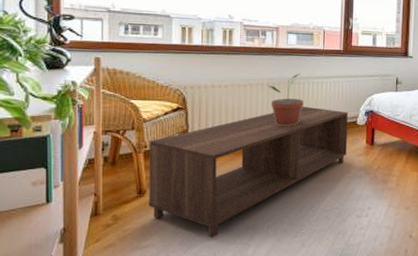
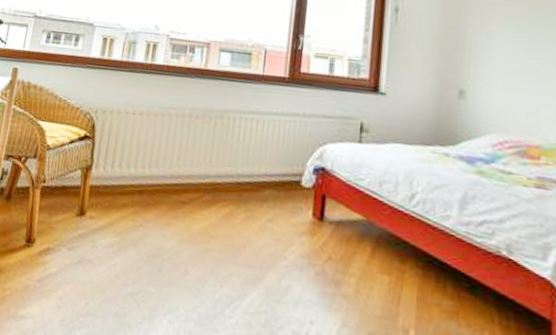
coffee table: present [148,106,348,238] -> none [35,150,290,323]
potted plant: present [268,73,304,126] -> none [189,104,232,177]

